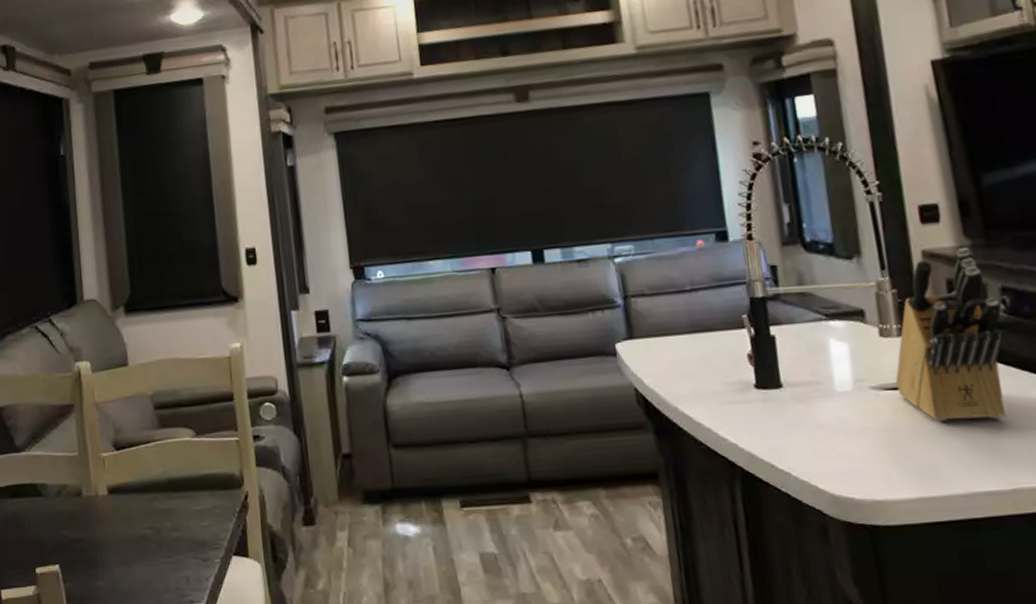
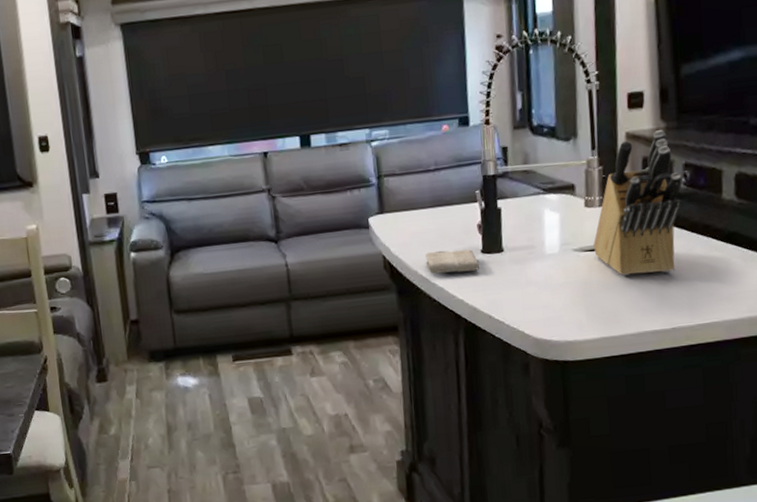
washcloth: none [686,382,755,412] -> present [425,249,480,274]

